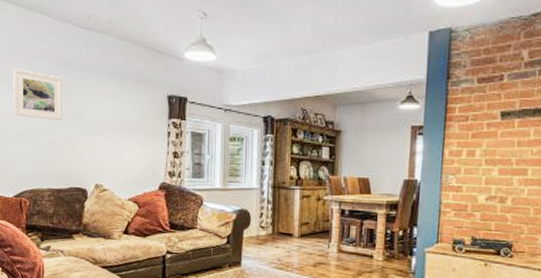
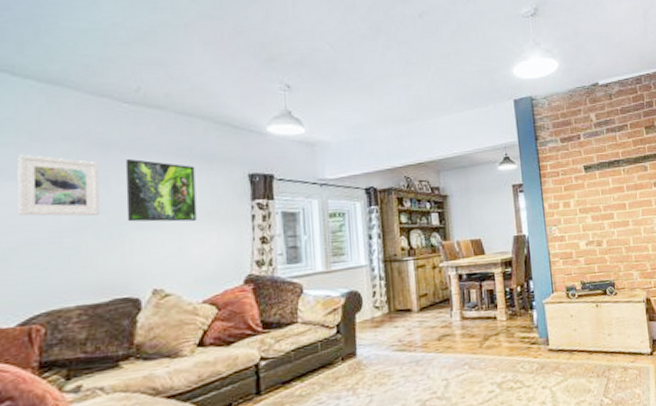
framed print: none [80,76,128,132] -> present [125,158,197,222]

